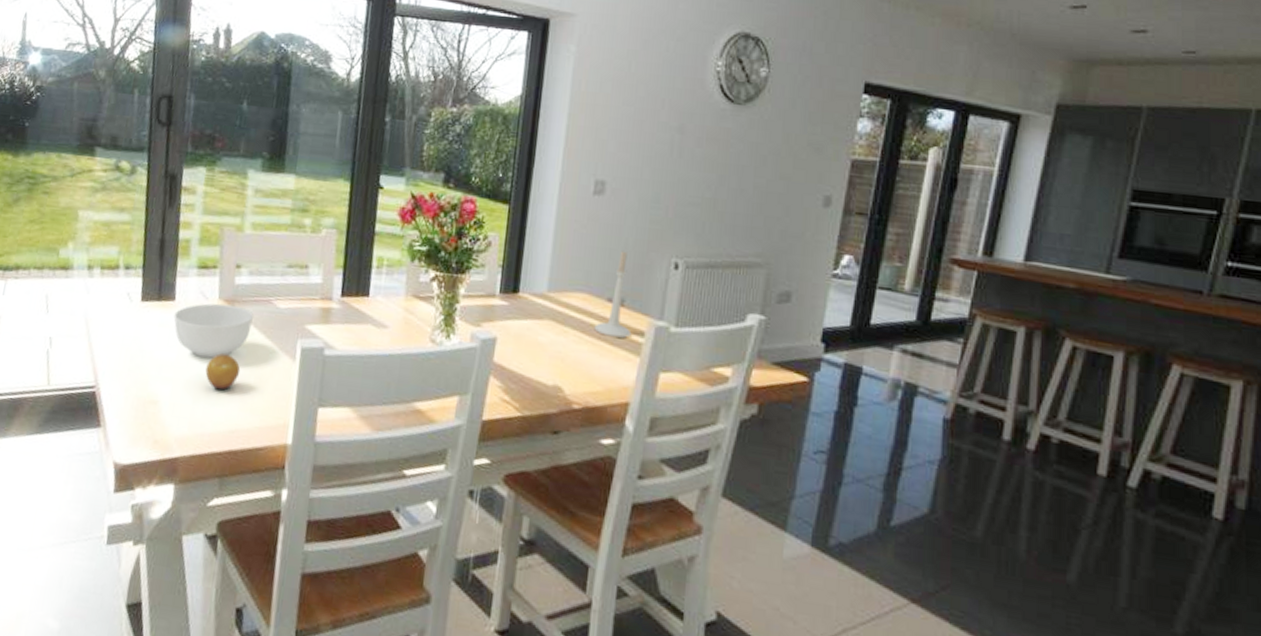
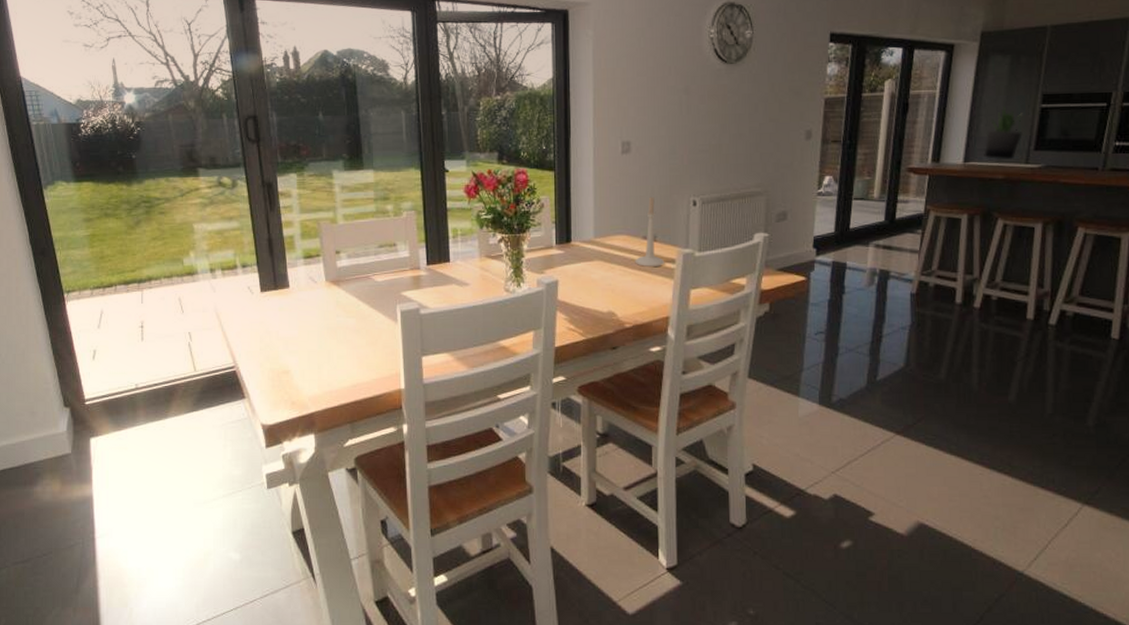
bowl: present [174,303,253,359] -> none [290,284,357,331]
fruit: present [205,353,241,391] -> none [324,325,354,355]
planter: none [1051,197,1106,266] -> present [984,106,1023,160]

